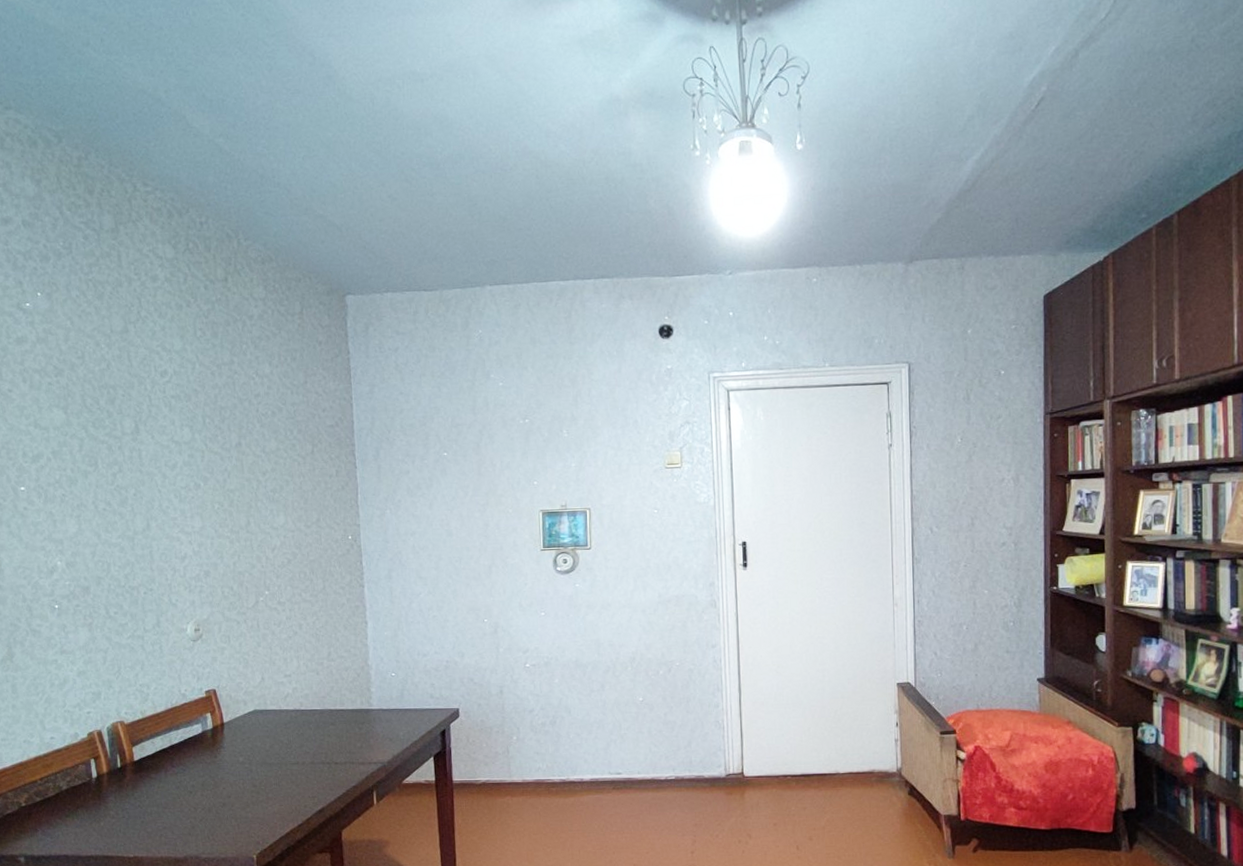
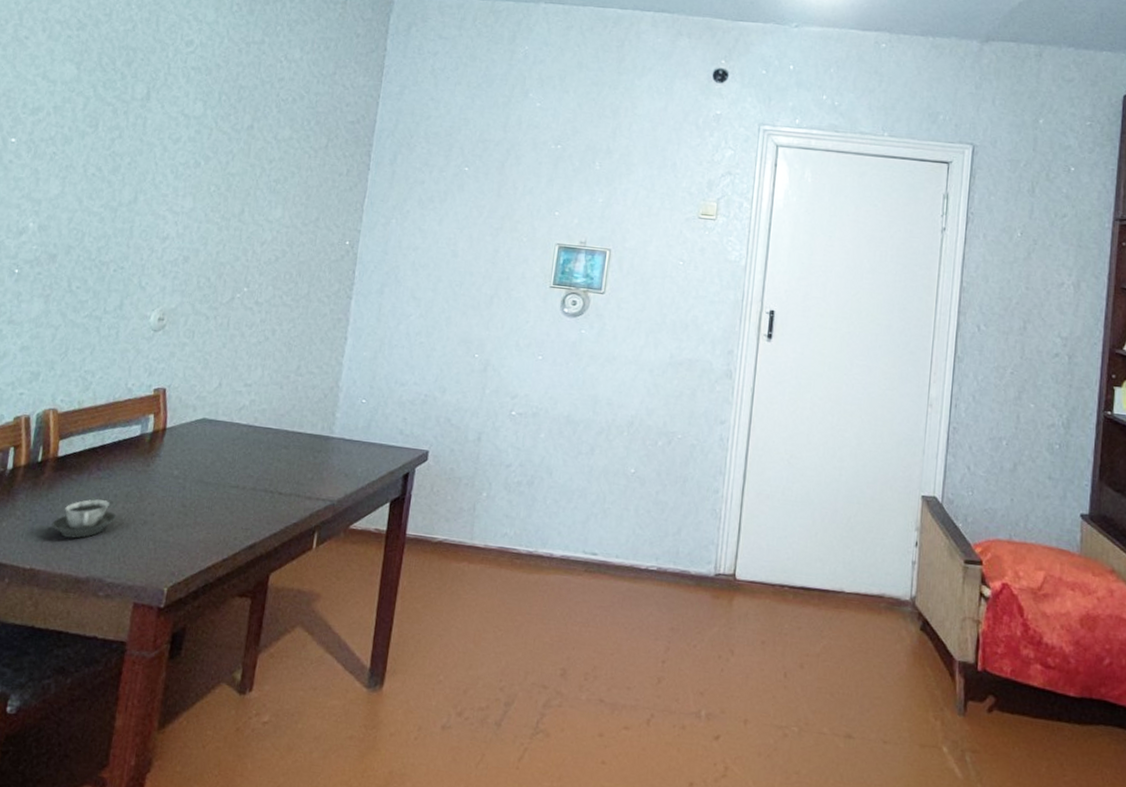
cup: none [143,791,199,827] -> present [51,499,117,539]

